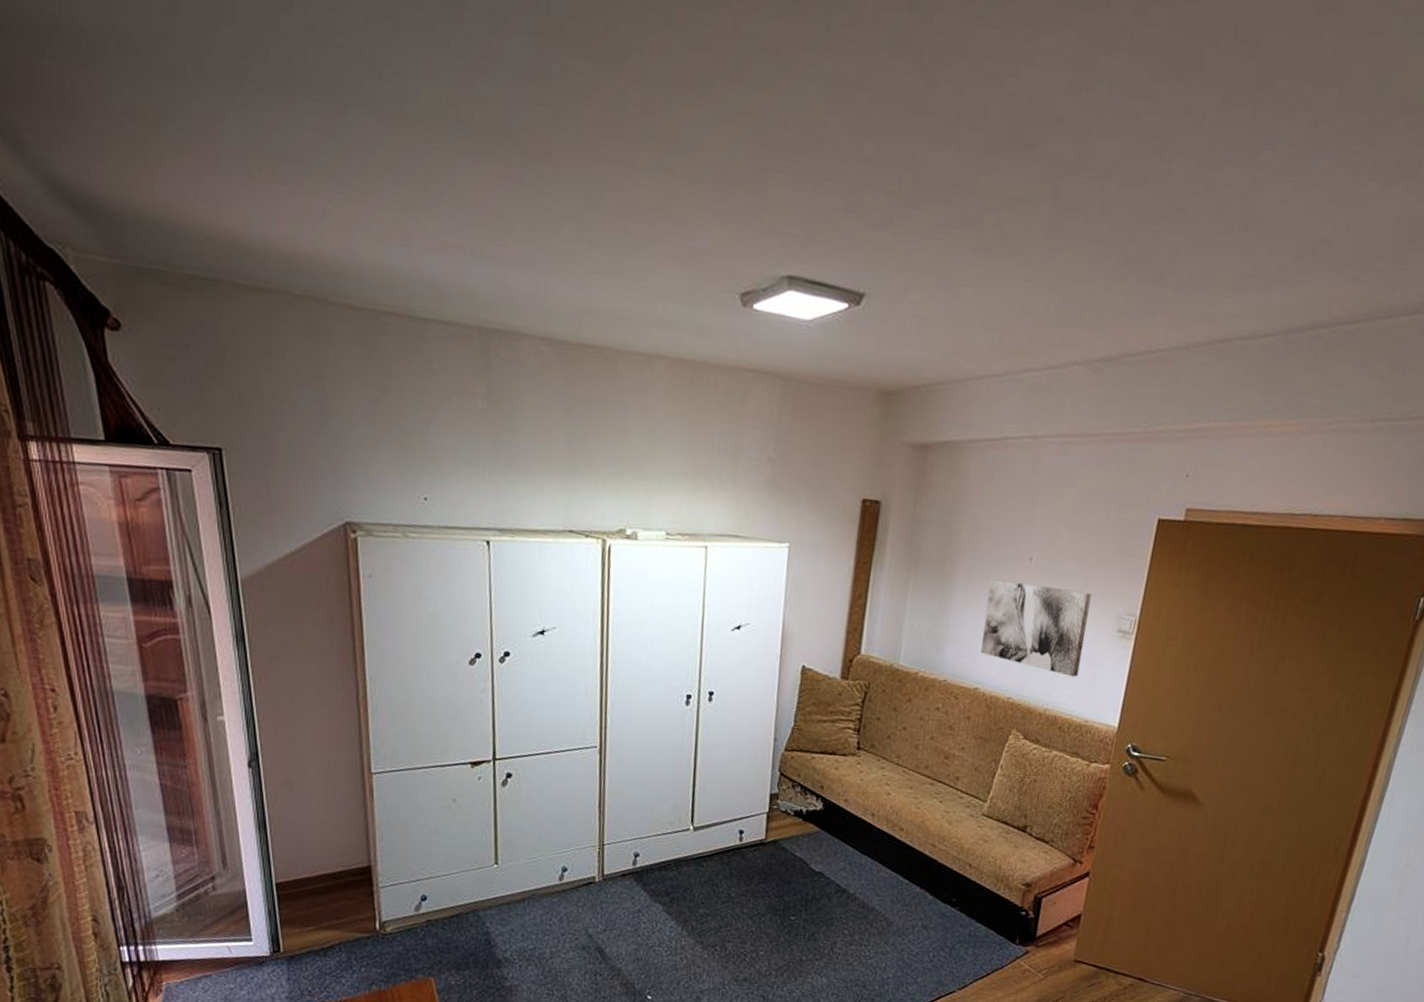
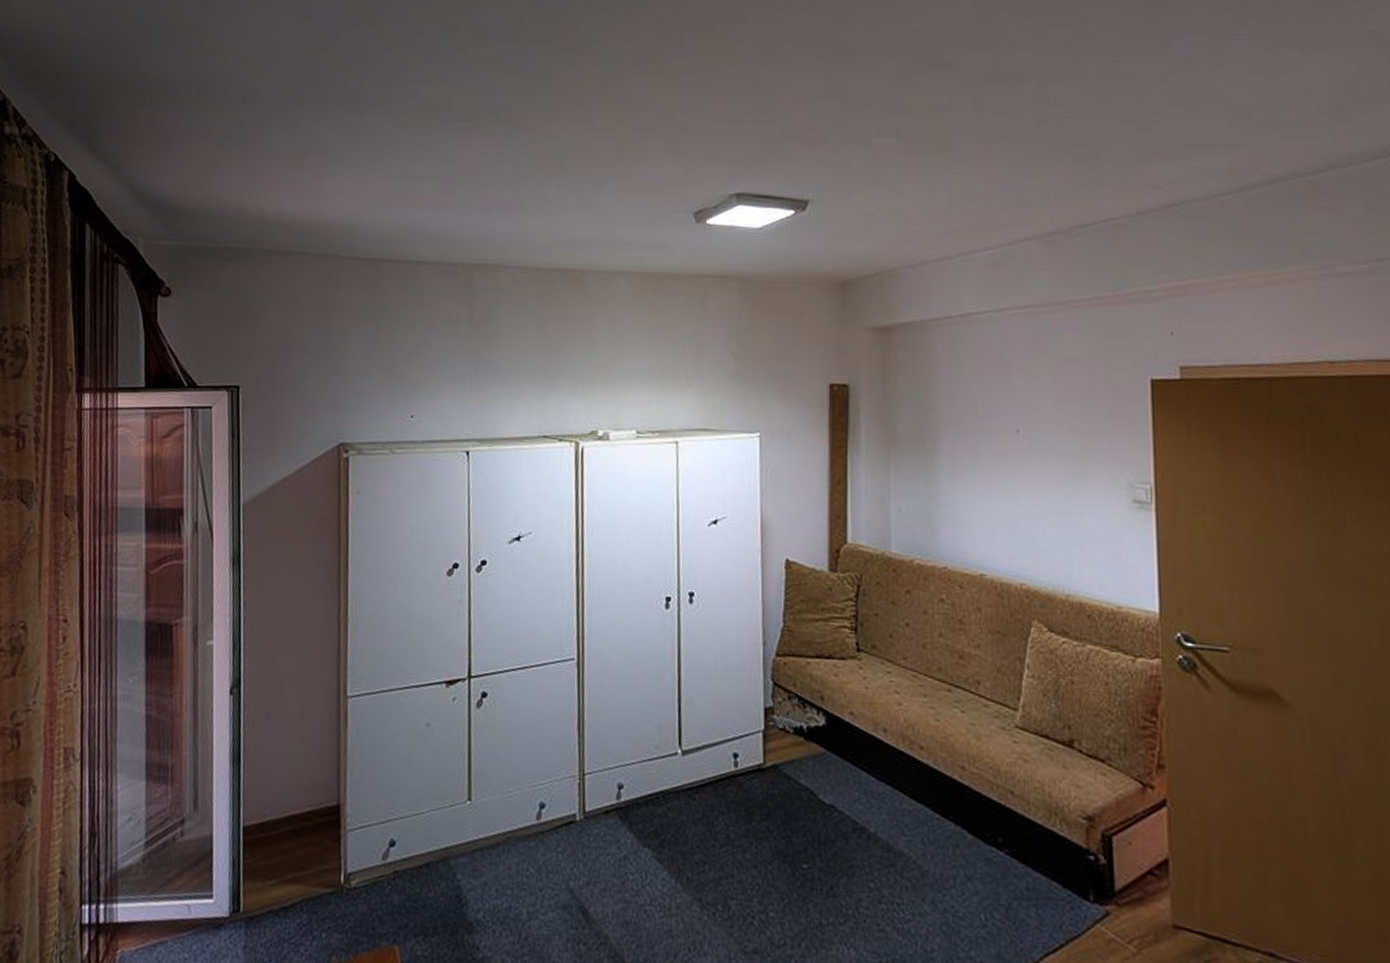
wall art: present [981,579,1092,677] -> none [976,454,1098,556]

